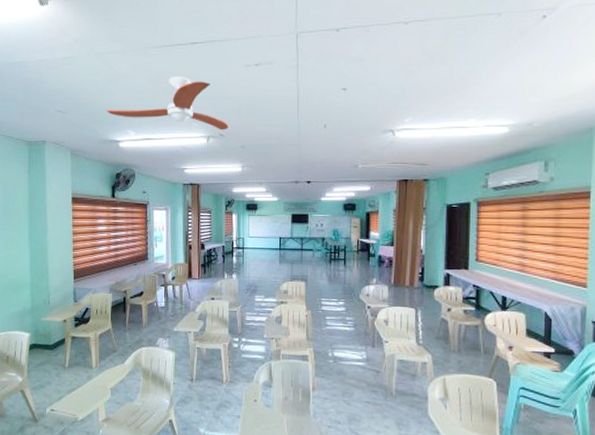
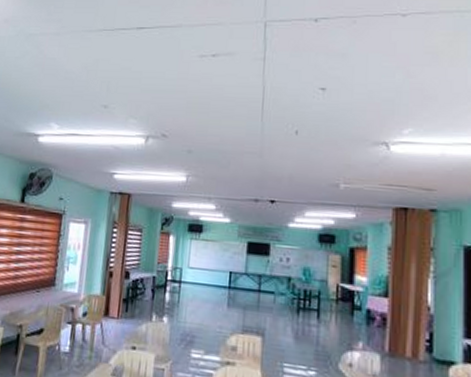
ceiling fan: present [107,75,228,131] -> none [29,63,174,130]

